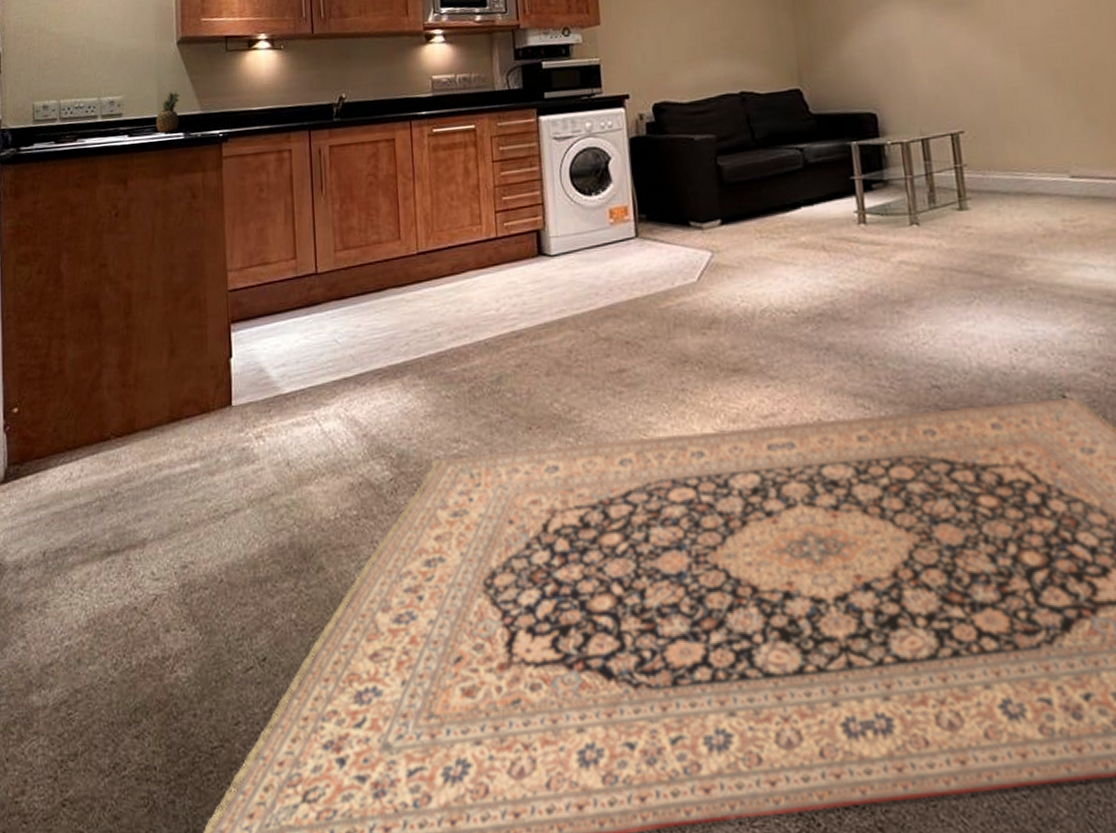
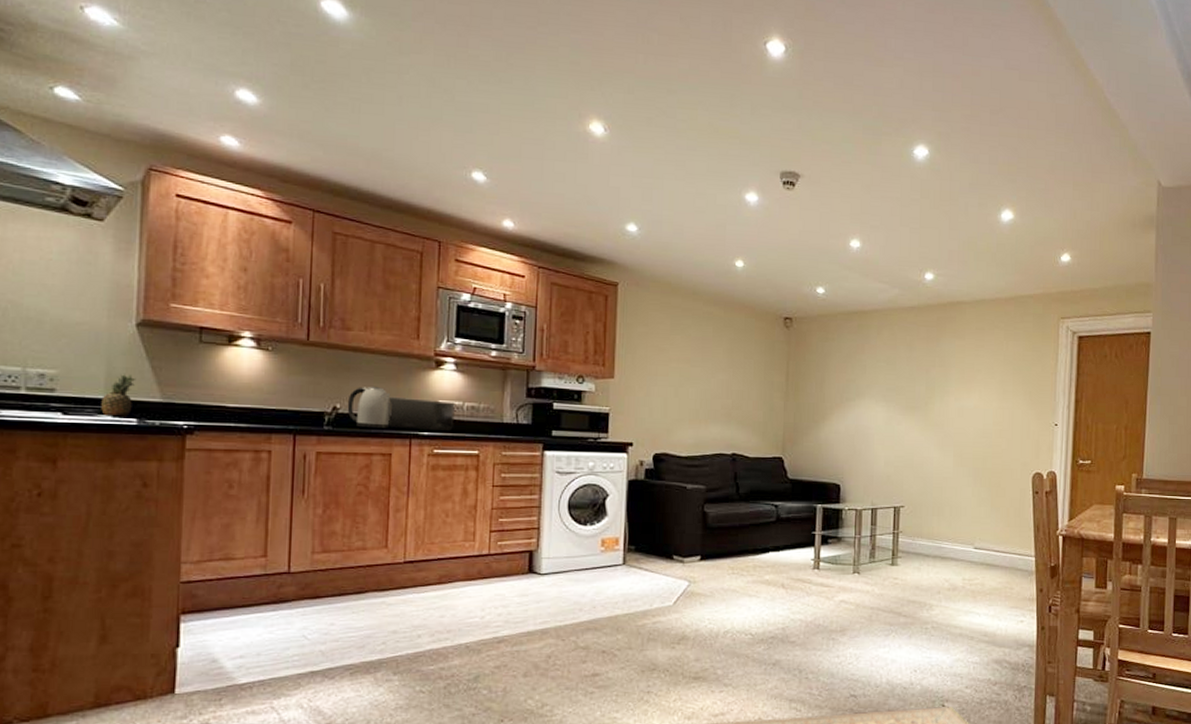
kettle: none [351,70,391,115] -> present [347,386,391,429]
toaster: none [386,76,449,111] -> present [388,396,455,432]

